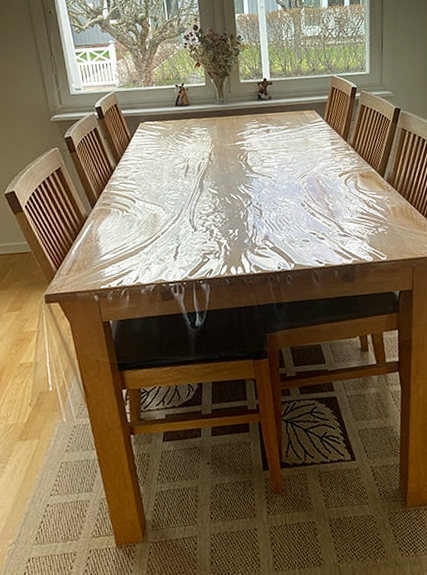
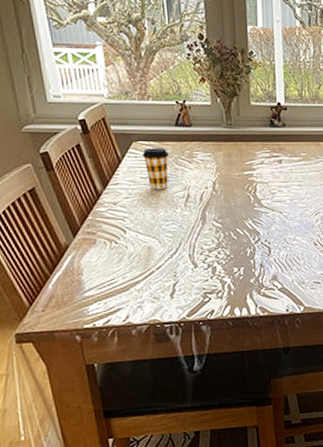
coffee cup: none [148,126,170,164] -> present [142,148,169,190]

